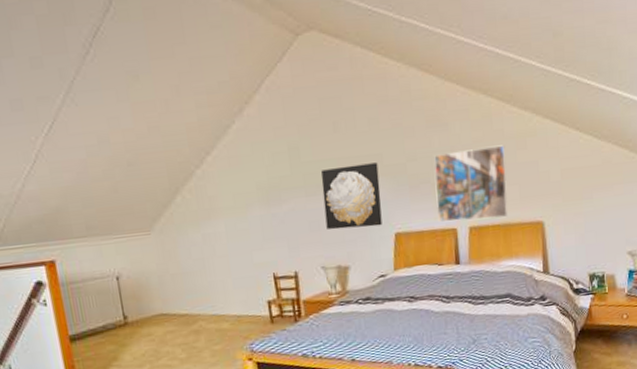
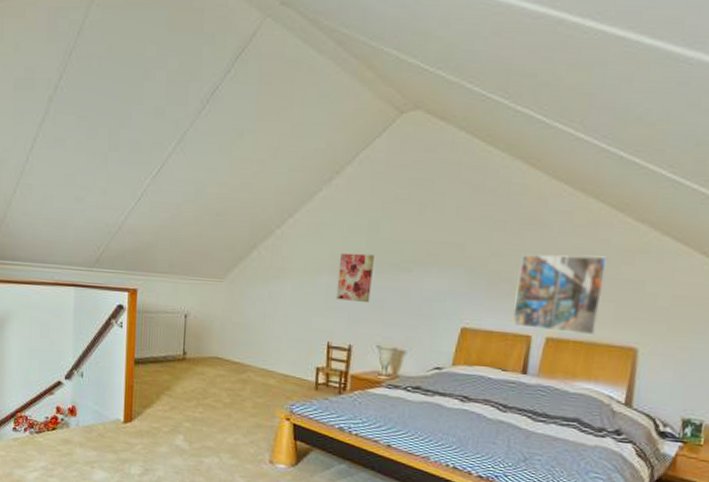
wall art: none [268,178,306,230] -> present [336,253,374,303]
wall art: present [321,162,383,230] -> none [390,250,458,317]

